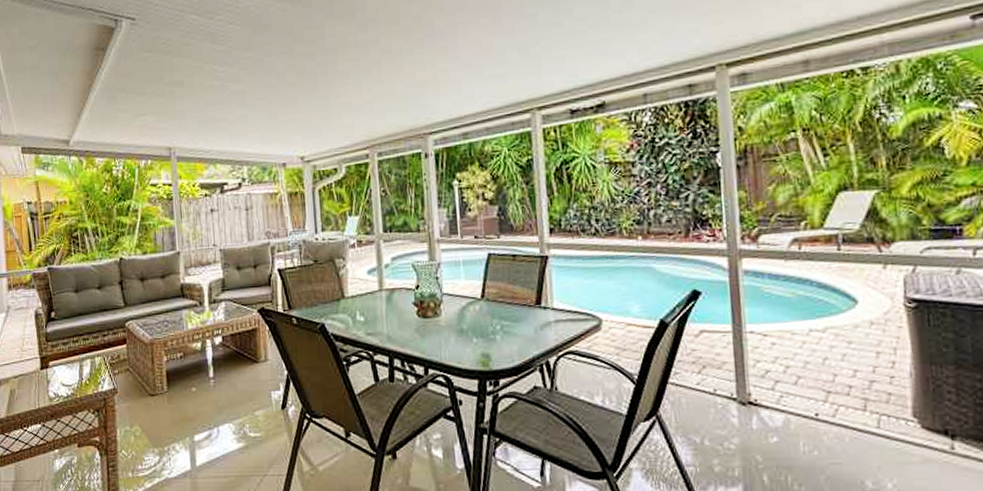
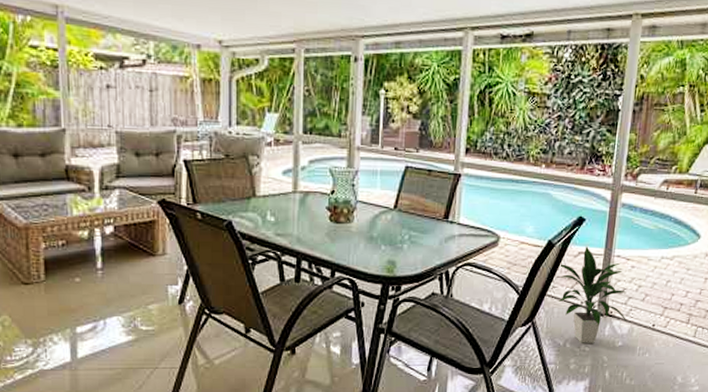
indoor plant: none [677,323,780,440] -> present [558,247,627,343]

